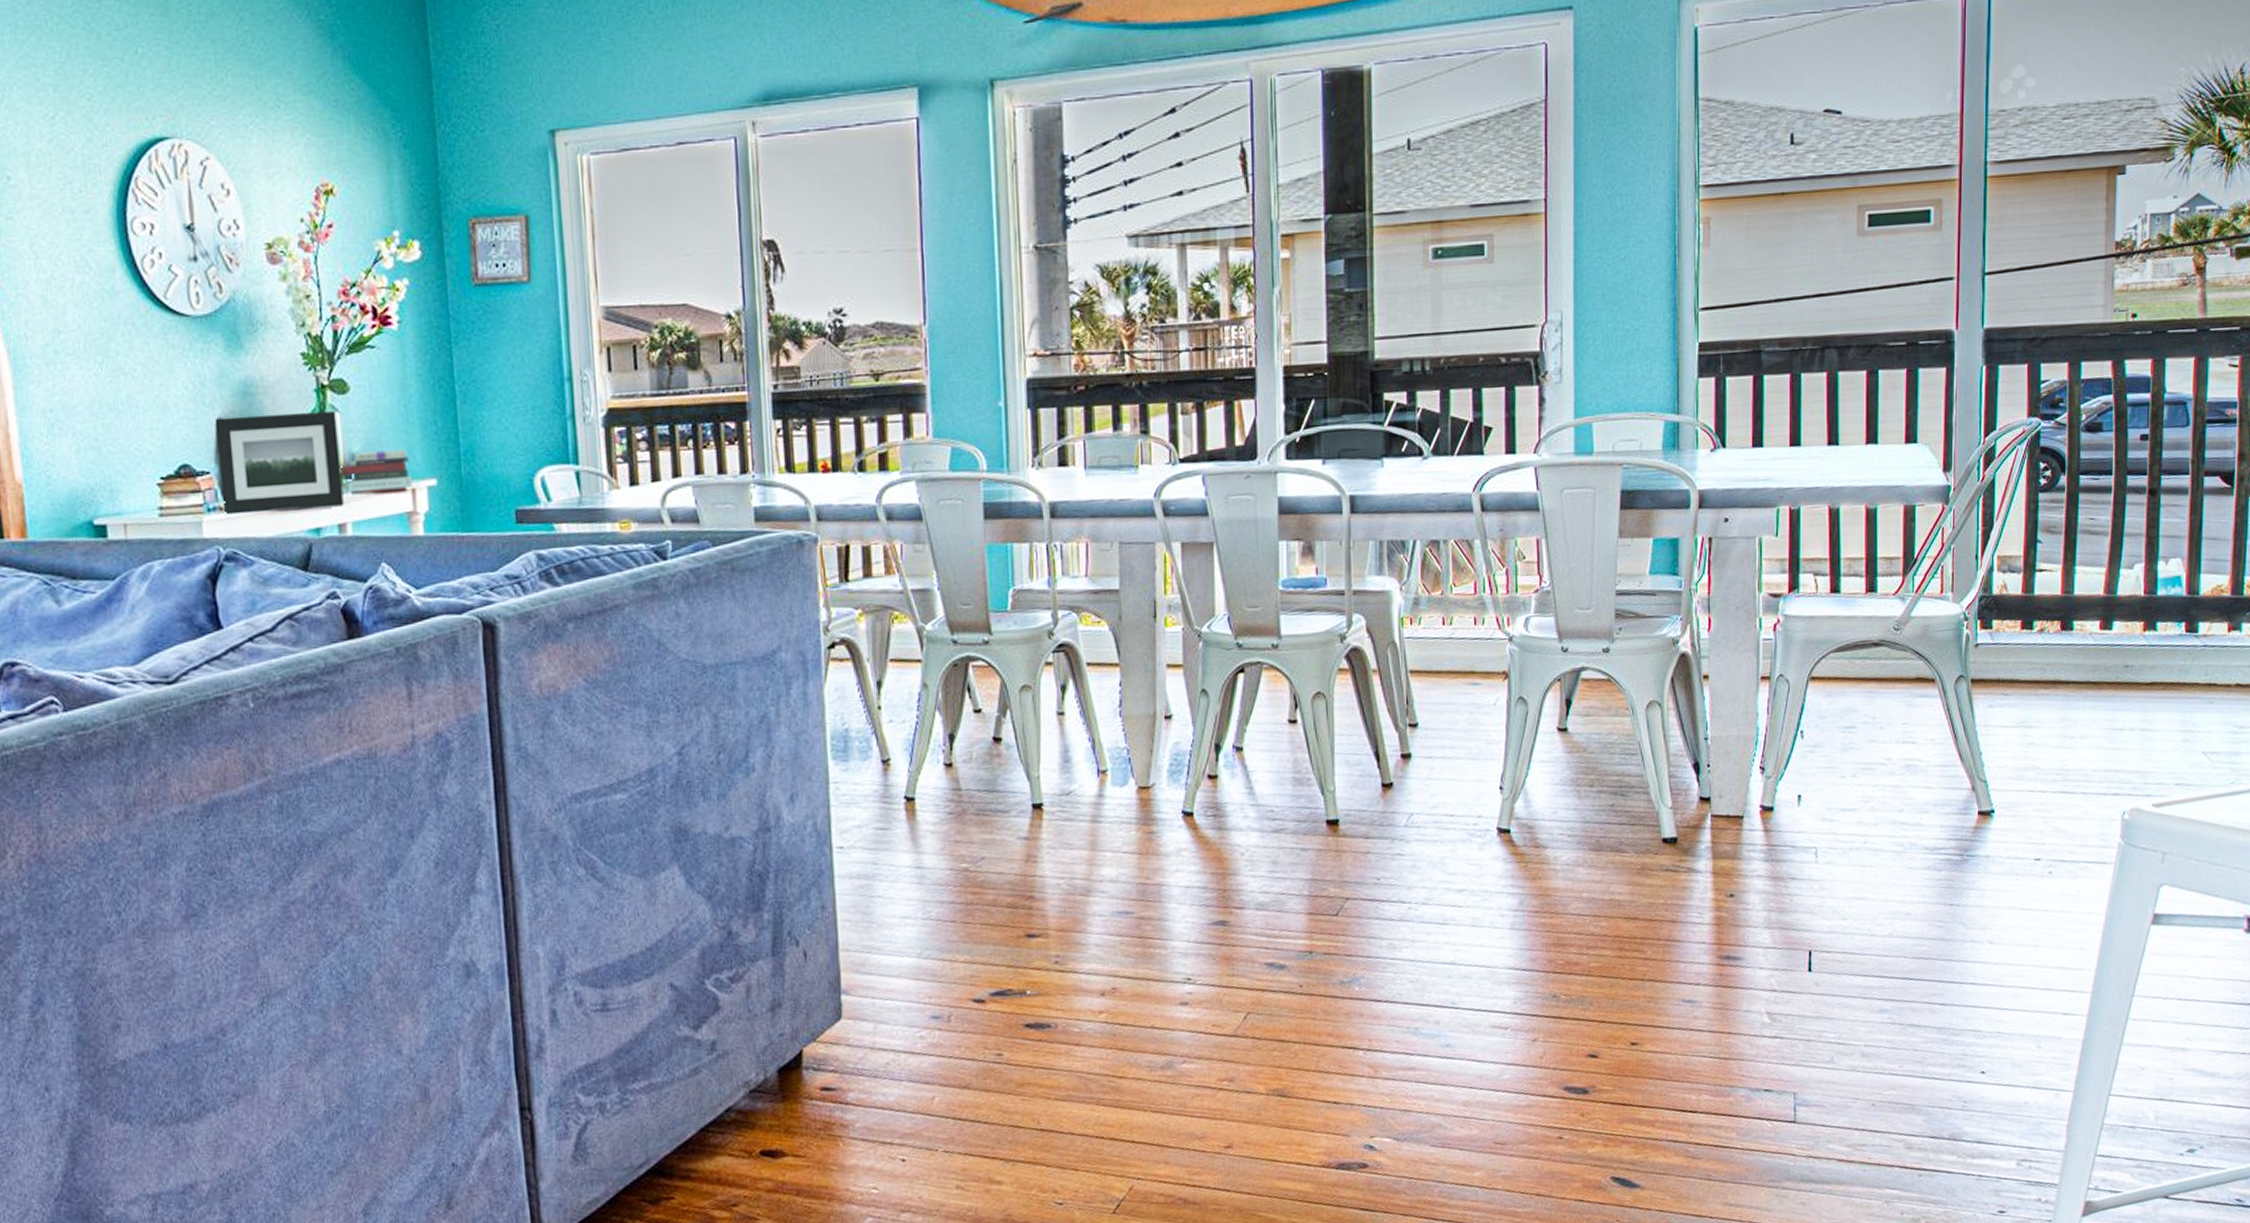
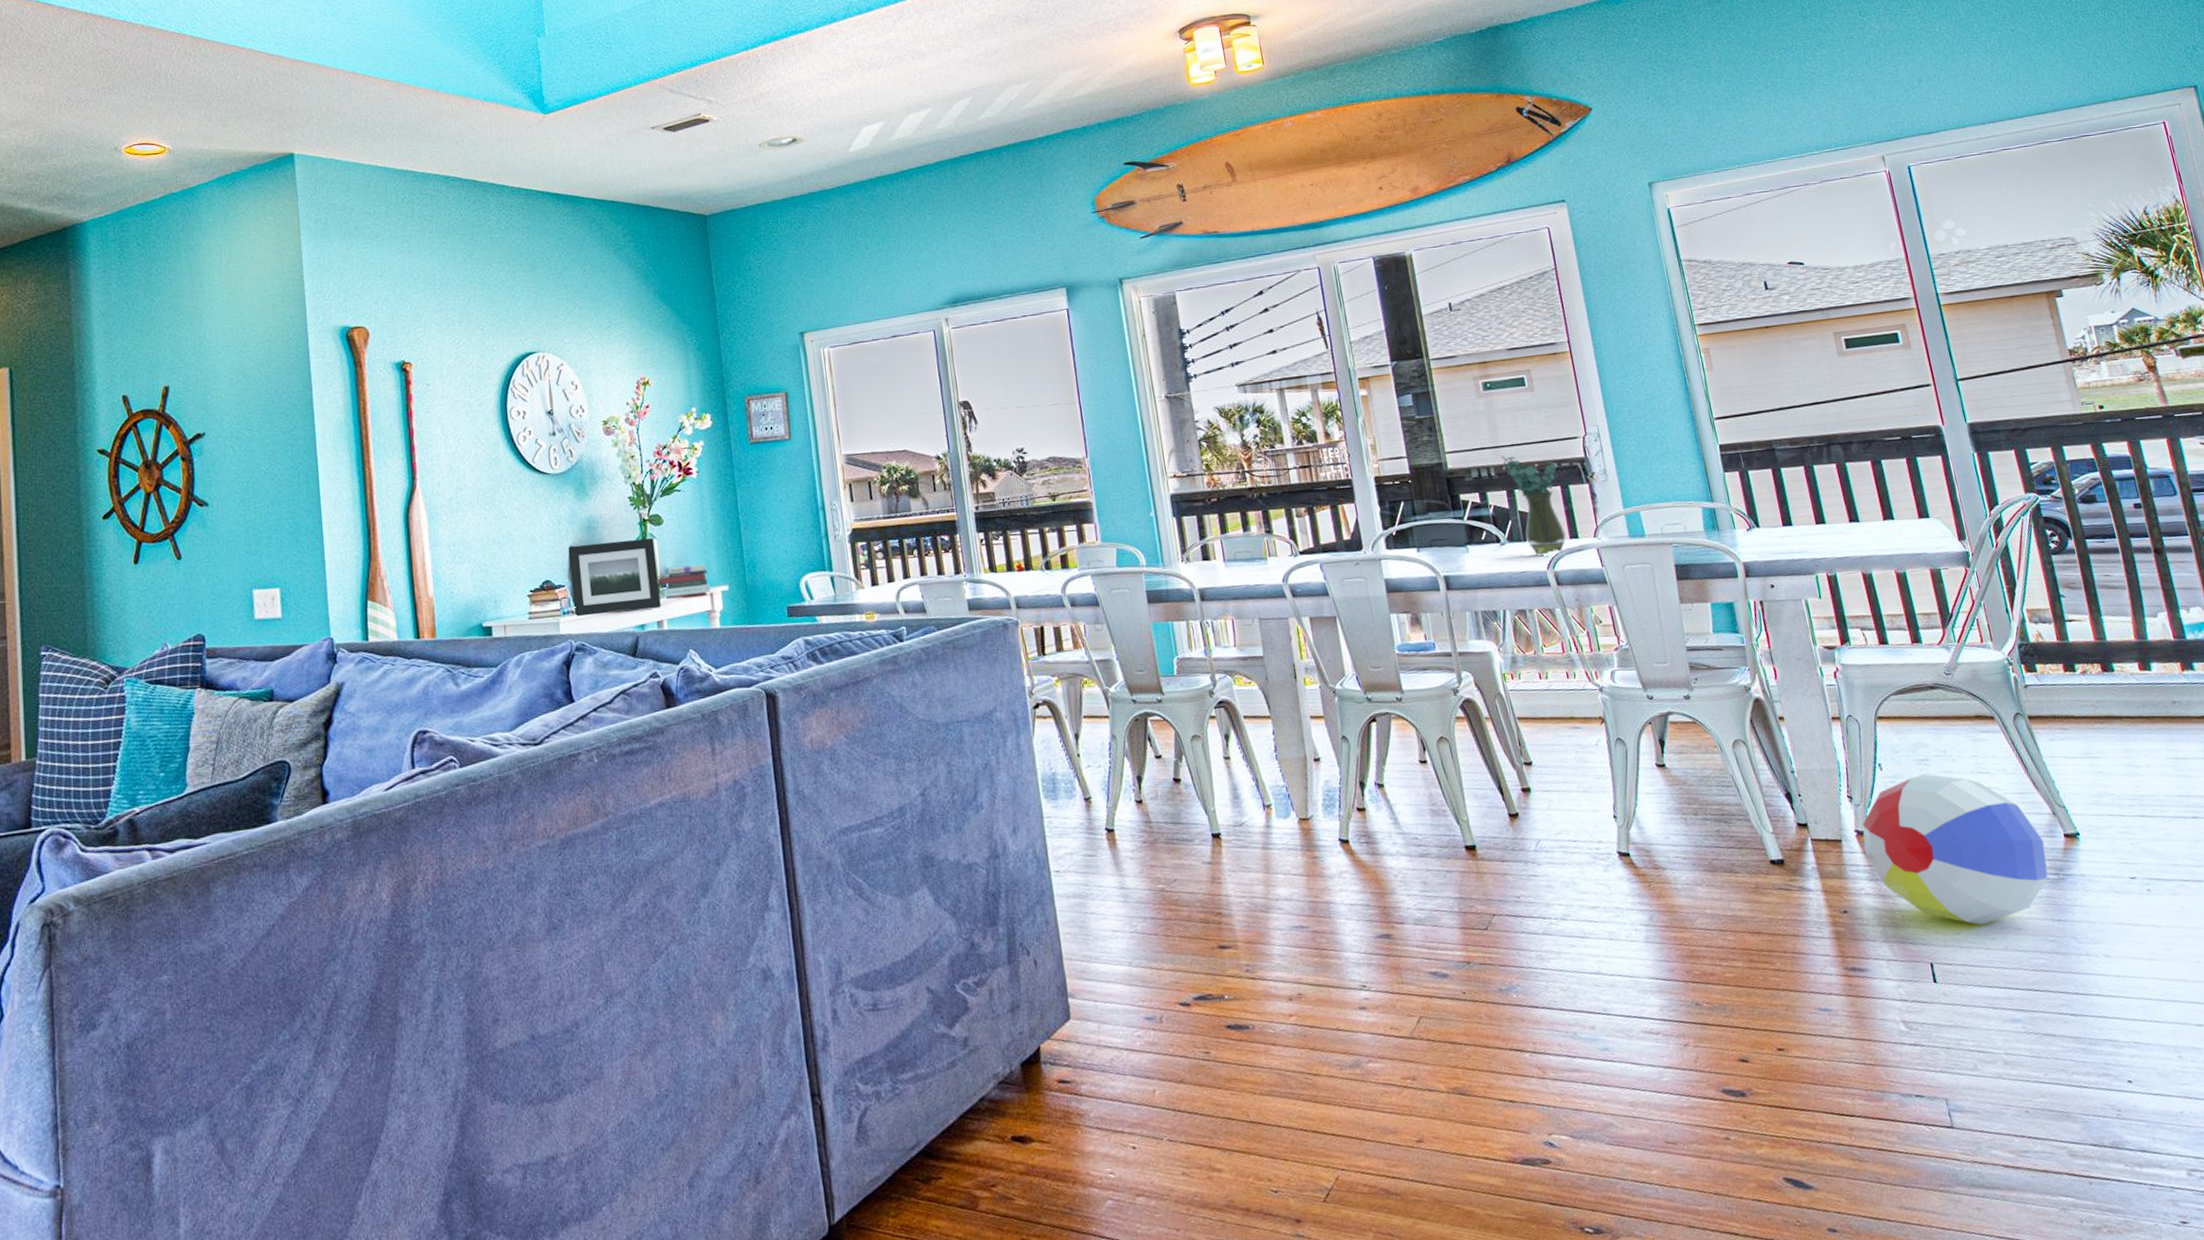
vase: none [1440,345,1505,474] -> present [1500,455,1566,556]
beachball: none [1766,742,1956,910] -> present [1862,773,2048,926]

